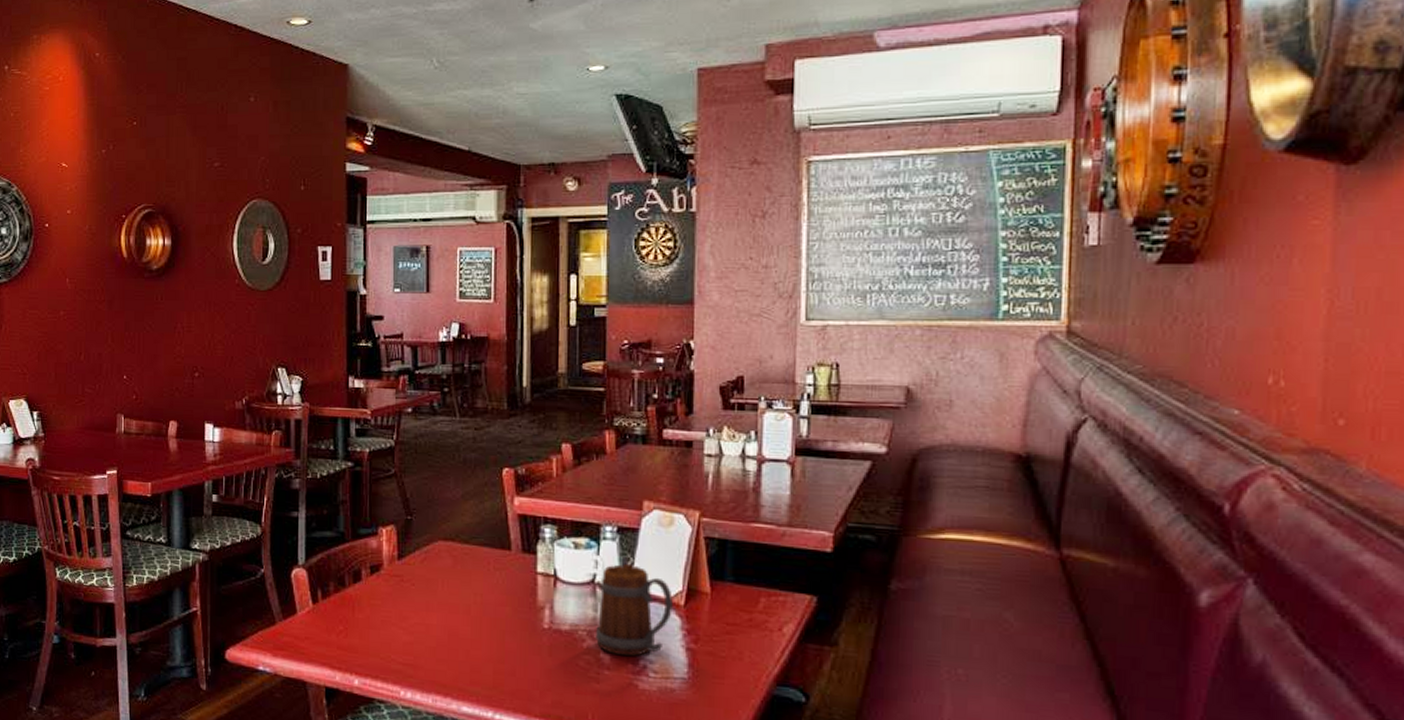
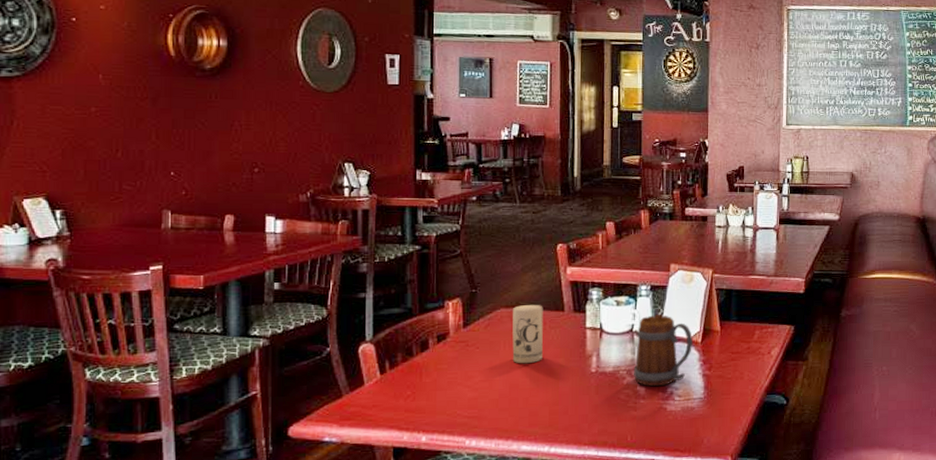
candle: none [451,538,487,610] -> present [512,304,543,364]

